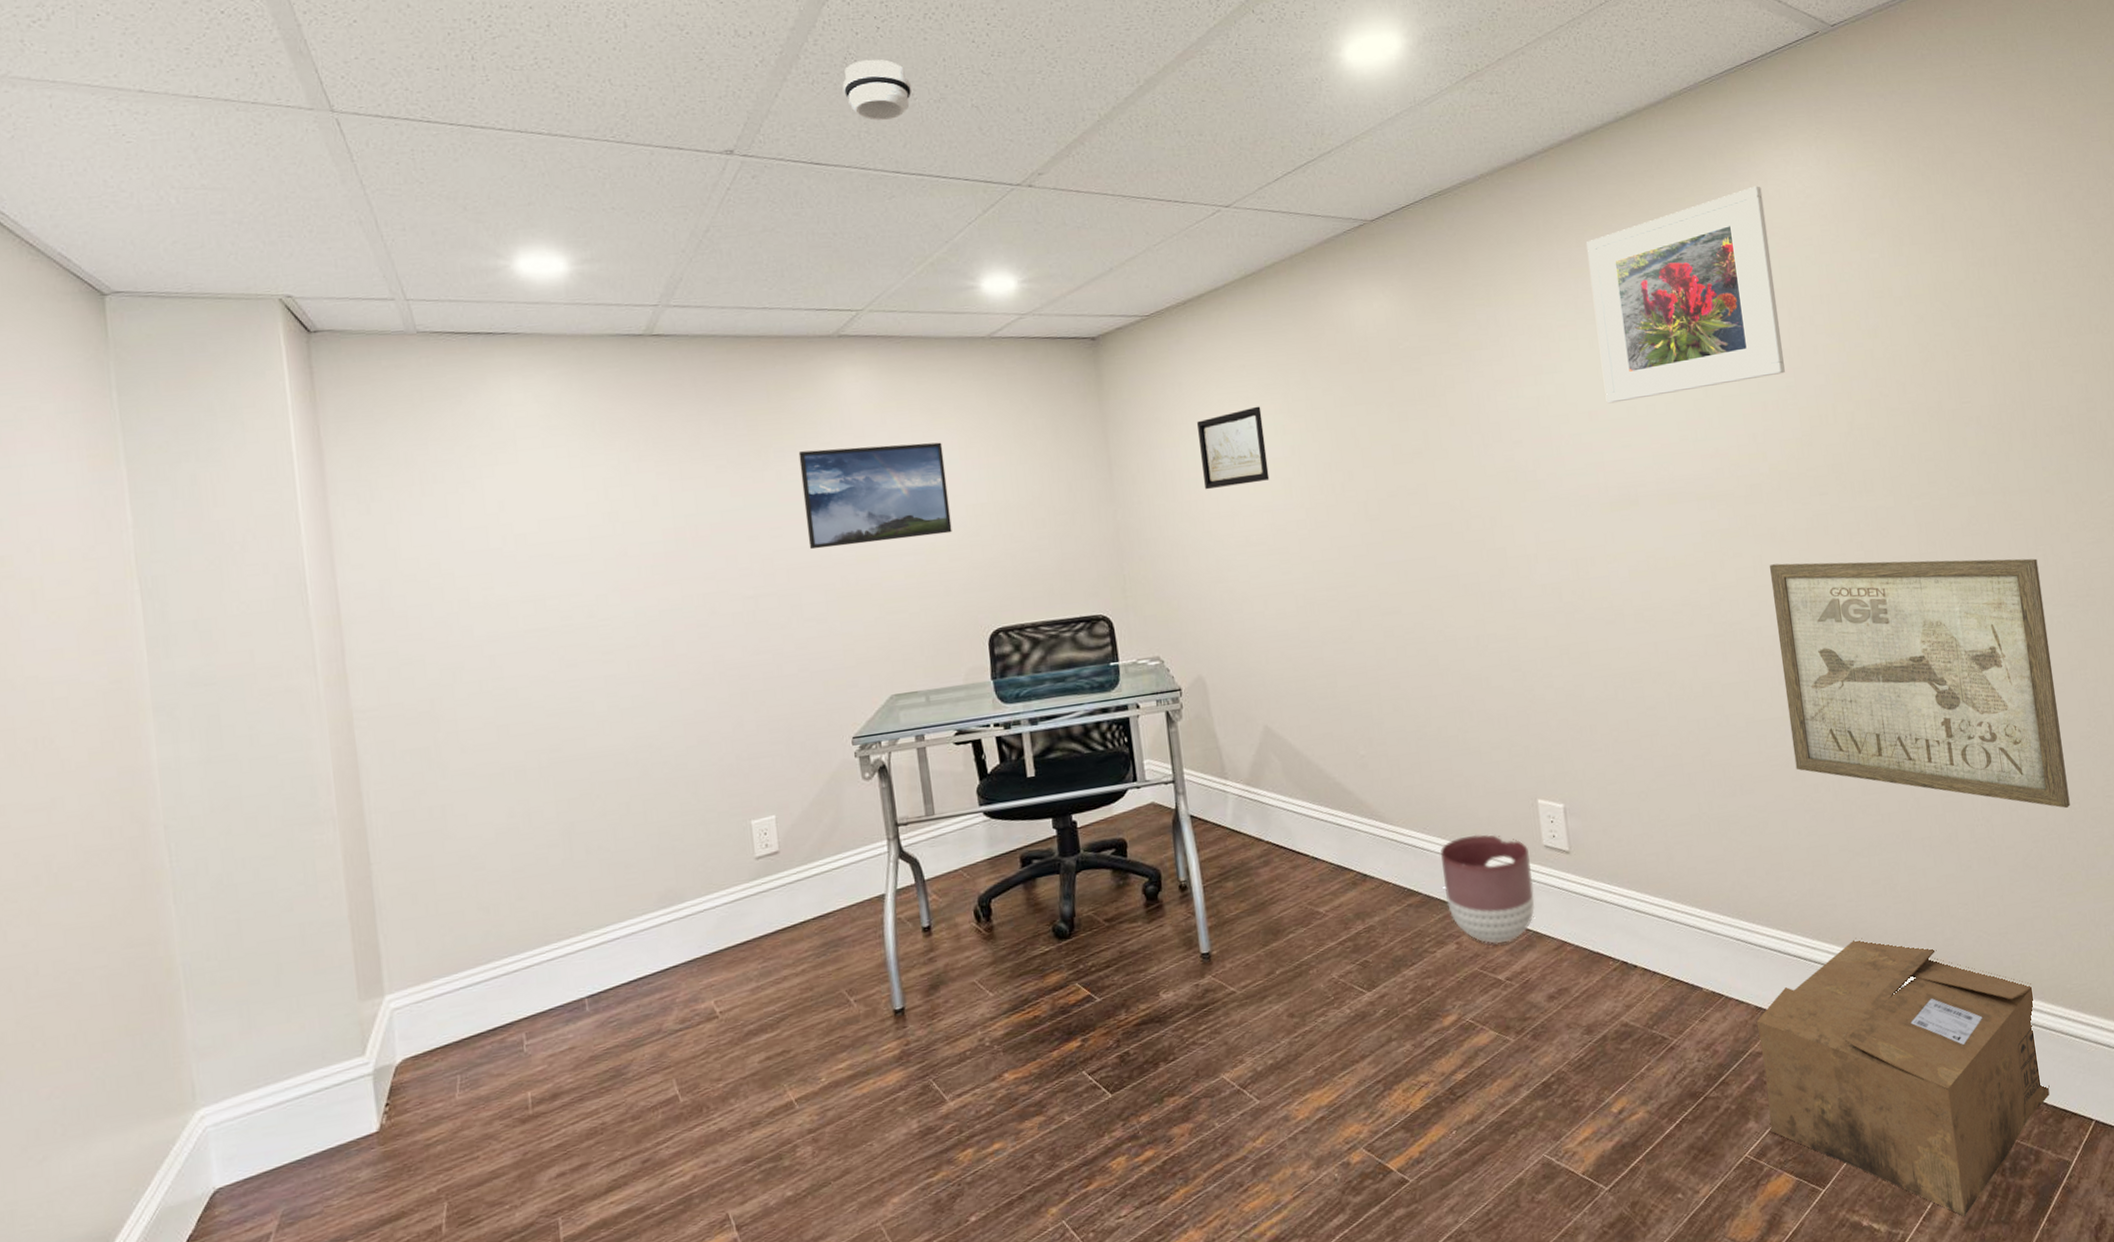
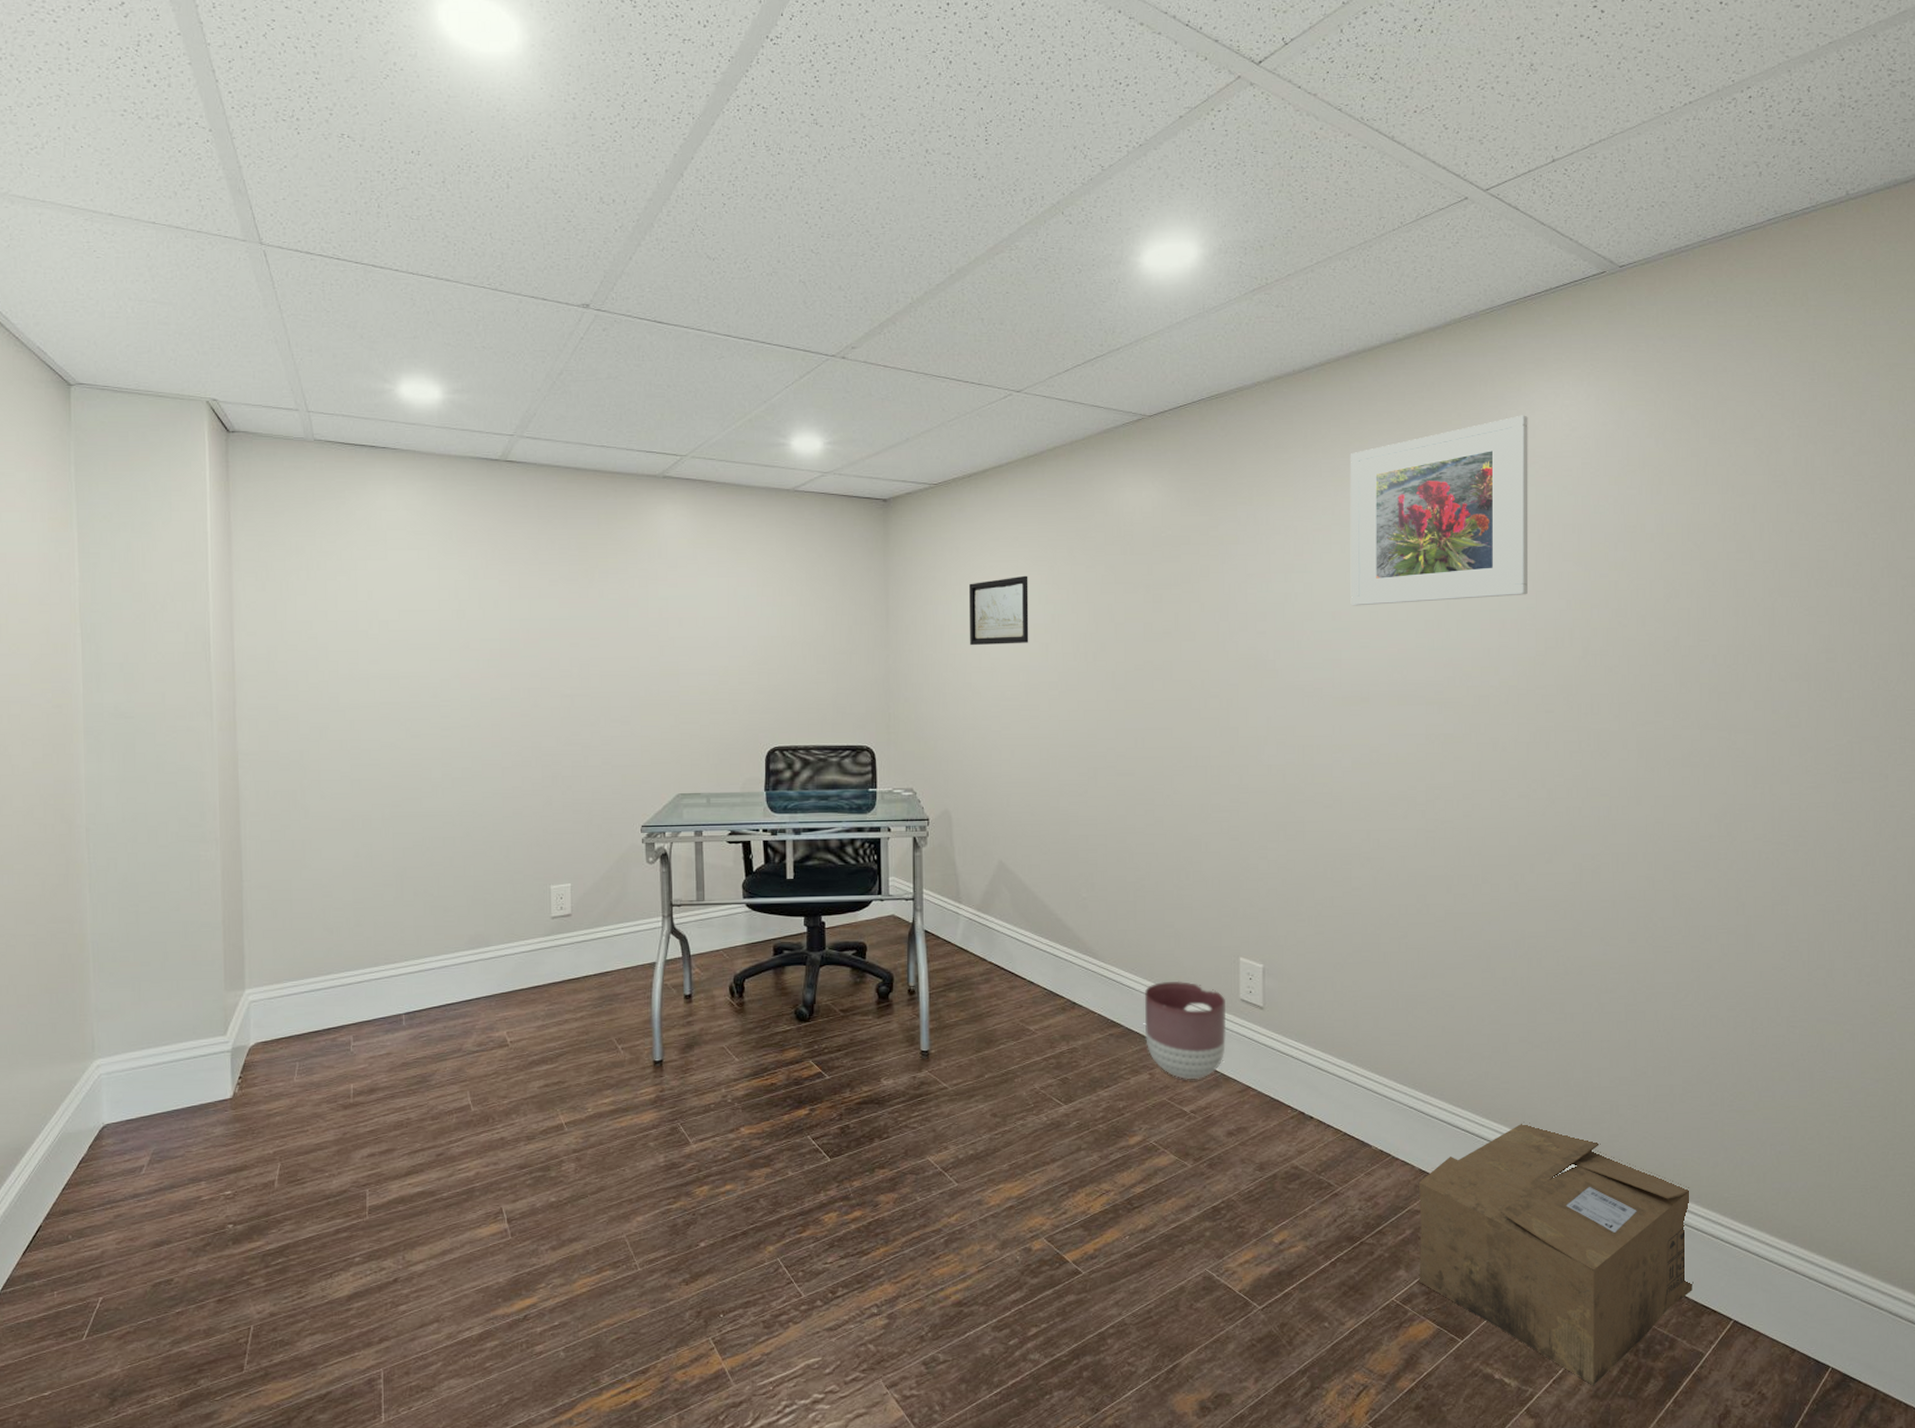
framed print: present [798,442,952,550] -> none [619,575,744,661]
smoke detector: present [842,59,913,121] -> none [688,232,749,288]
wall art: present [1770,558,2070,809] -> none [1487,771,1754,1032]

